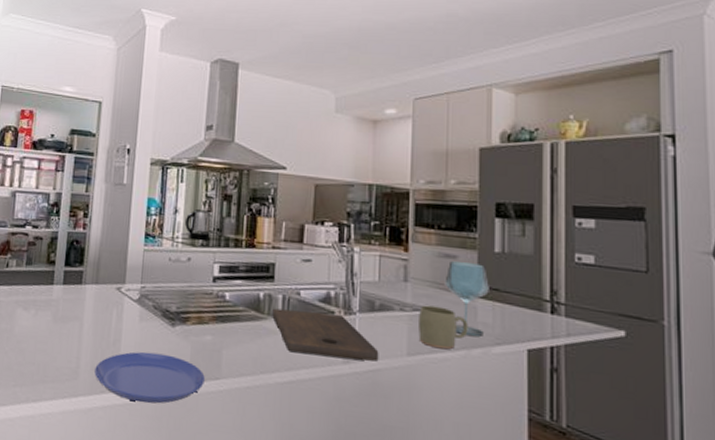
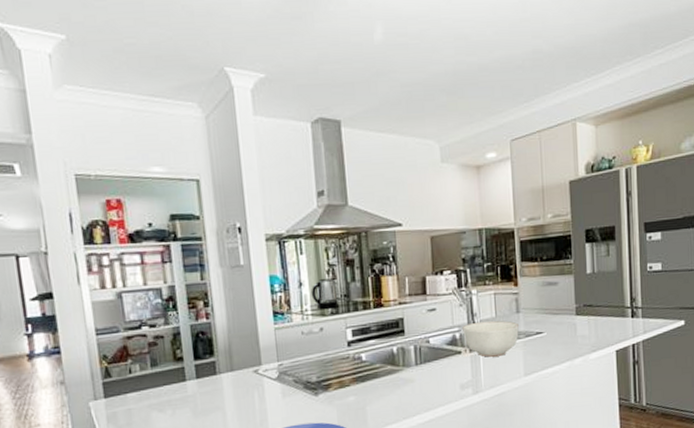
cutting board: present [272,308,379,362] -> none [406,353,502,395]
bowl: none [339,282,405,327] -> present [462,320,519,357]
mug: present [418,305,468,350] -> none [531,329,571,365]
wine glass: present [444,261,489,336] -> none [549,286,585,349]

